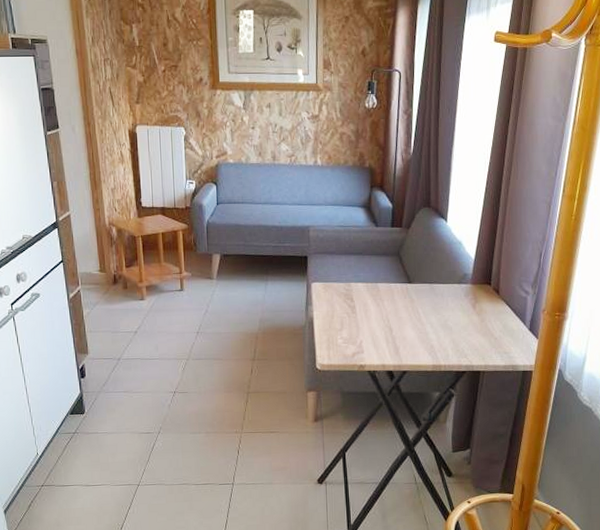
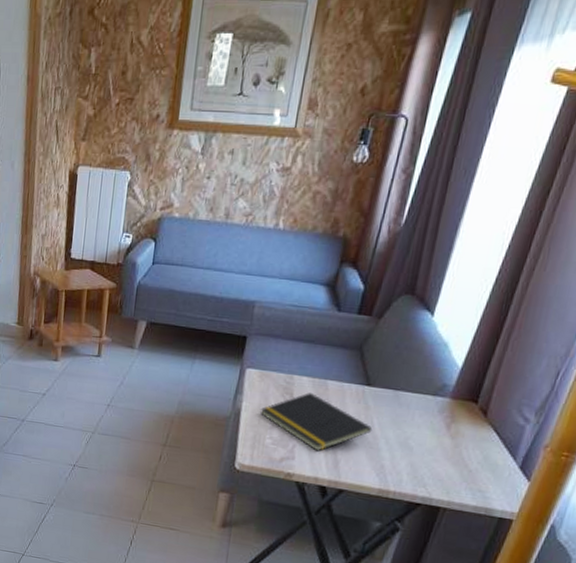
notepad: none [329,296,419,343] -> present [260,393,373,451]

